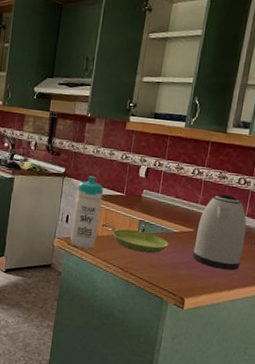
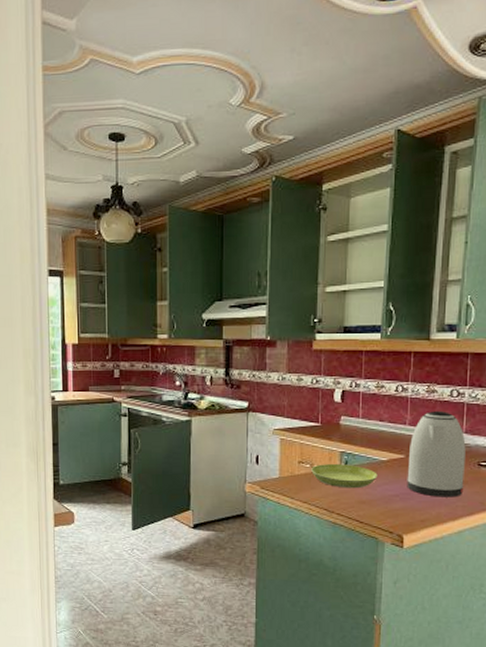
water bottle: present [70,176,104,249] -> none [264,407,296,491]

